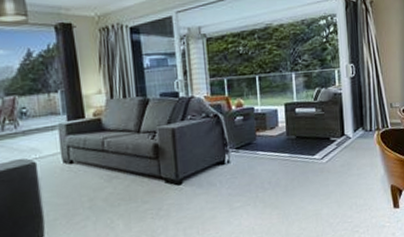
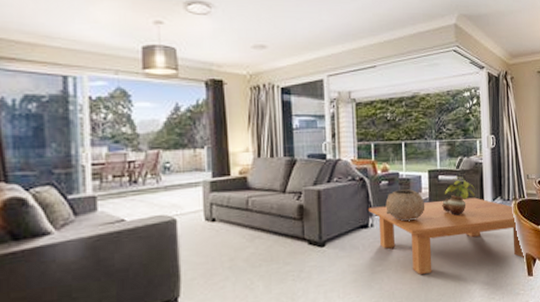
coffee table: none [224,129,389,209] -> present [369,197,524,275]
ceramic pot: none [241,124,283,157] -> present [385,189,425,222]
potted plant: none [300,108,335,149] -> present [442,176,475,216]

